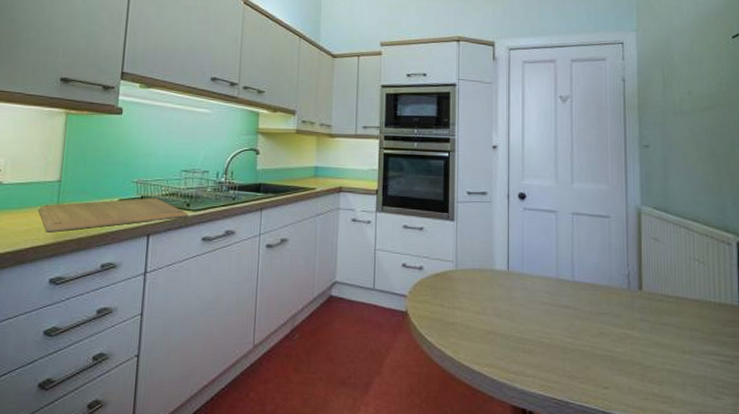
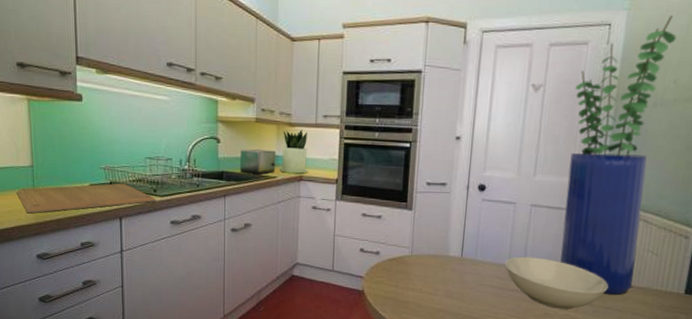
toaster: none [277,160,316,186] -> present [239,148,276,174]
planter: none [318,140,348,185] -> present [279,129,309,174]
bowl: none [552,268,661,327] -> present [504,256,609,309]
vase: none [600,36,686,308] -> present [560,15,677,295]

